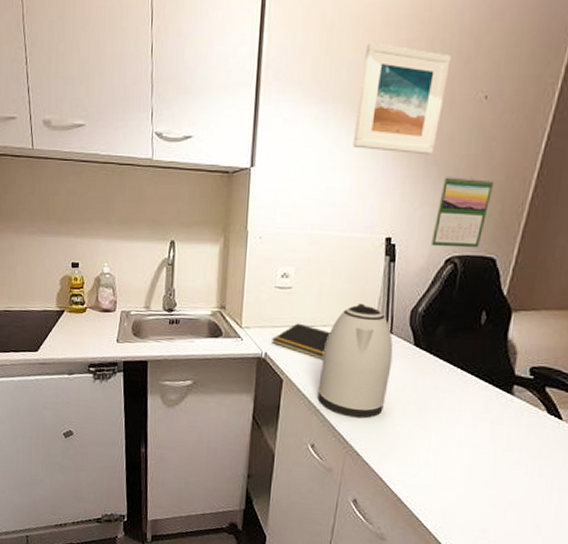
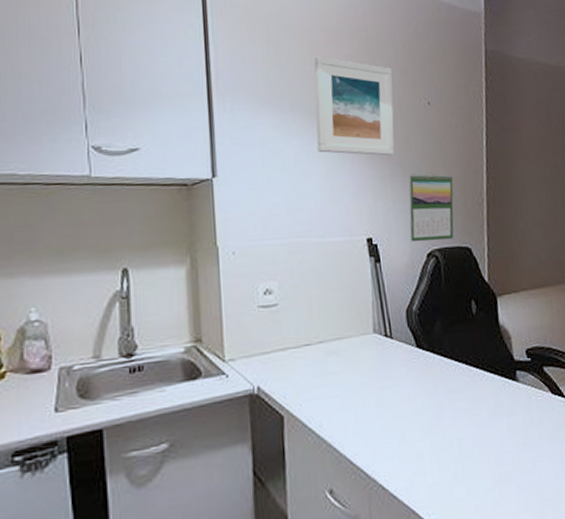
notepad: present [272,323,330,360] -> none [263,344,329,383]
kettle: present [317,303,393,419] -> none [324,310,401,446]

